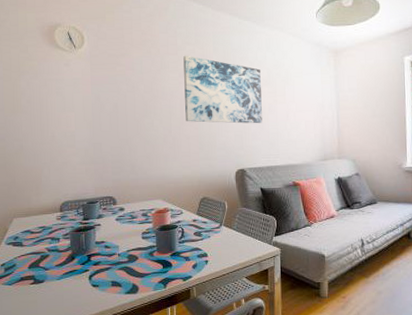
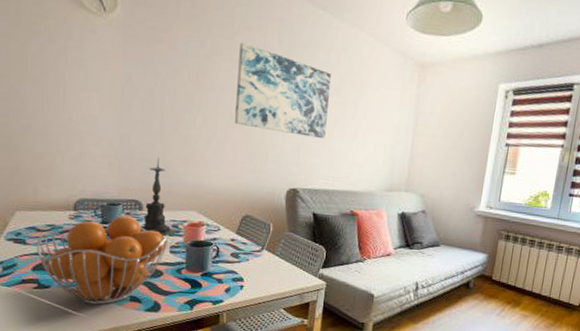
fruit basket: none [31,211,140,293] -> present [36,215,169,305]
candle holder: none [116,158,151,224] -> present [140,157,182,236]

